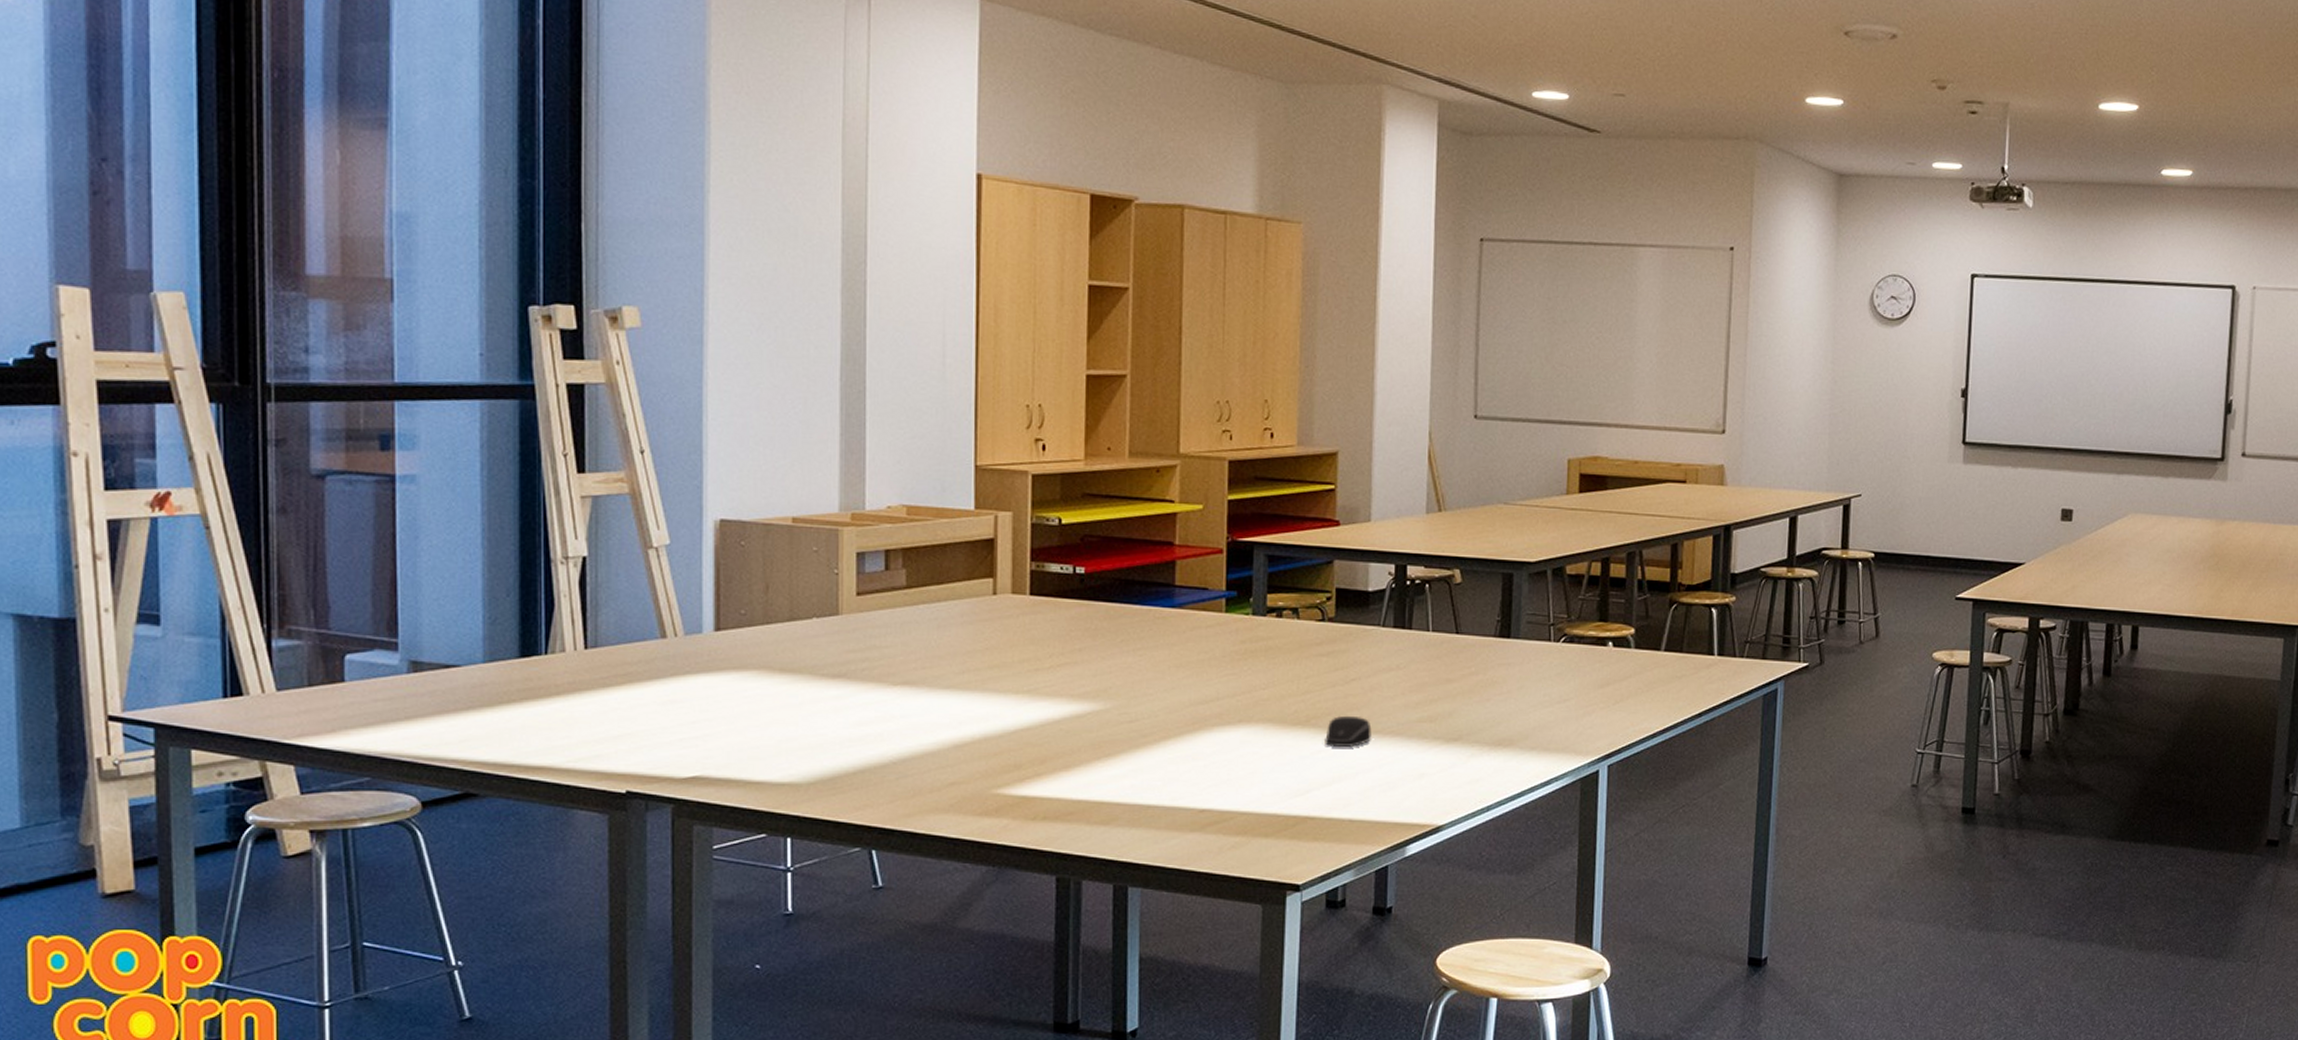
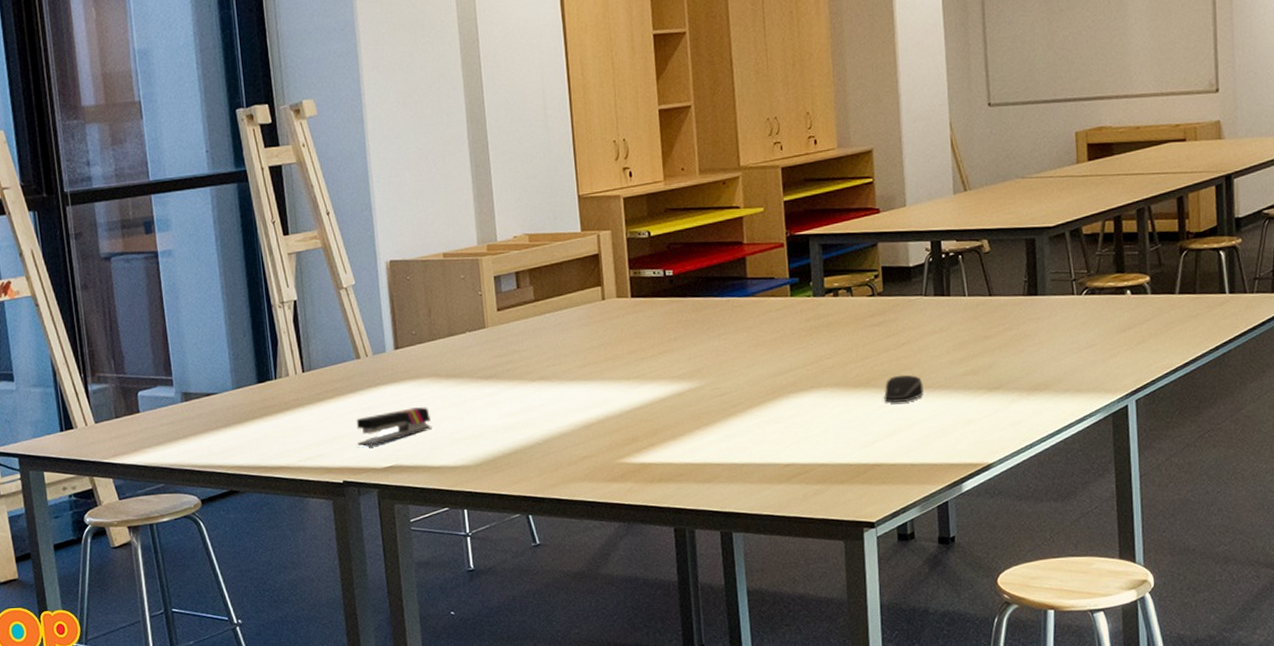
stapler: none [652,704,755,750] -> present [356,406,432,447]

